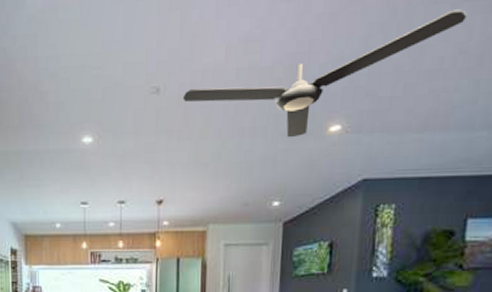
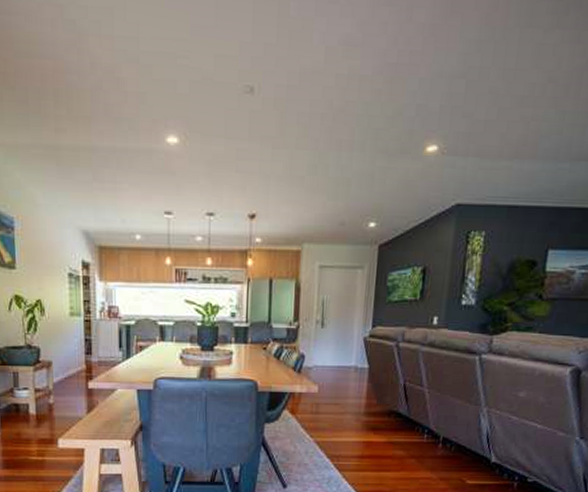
ceiling fan: present [182,9,468,138] -> none [278,36,558,155]

